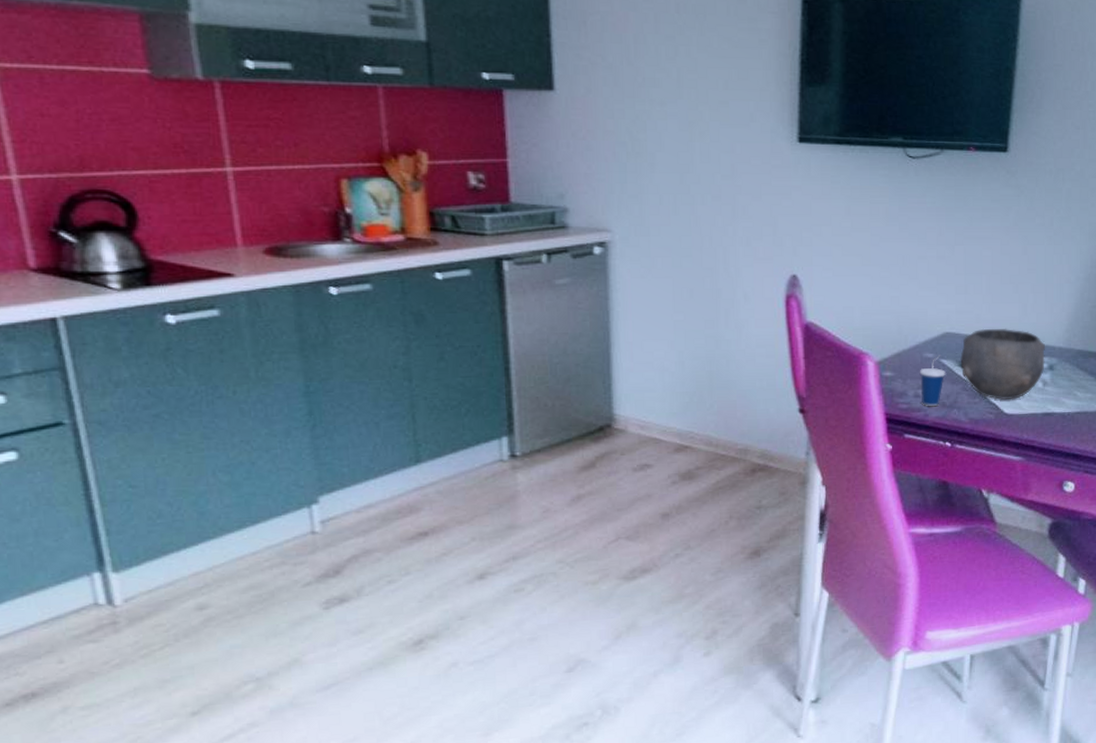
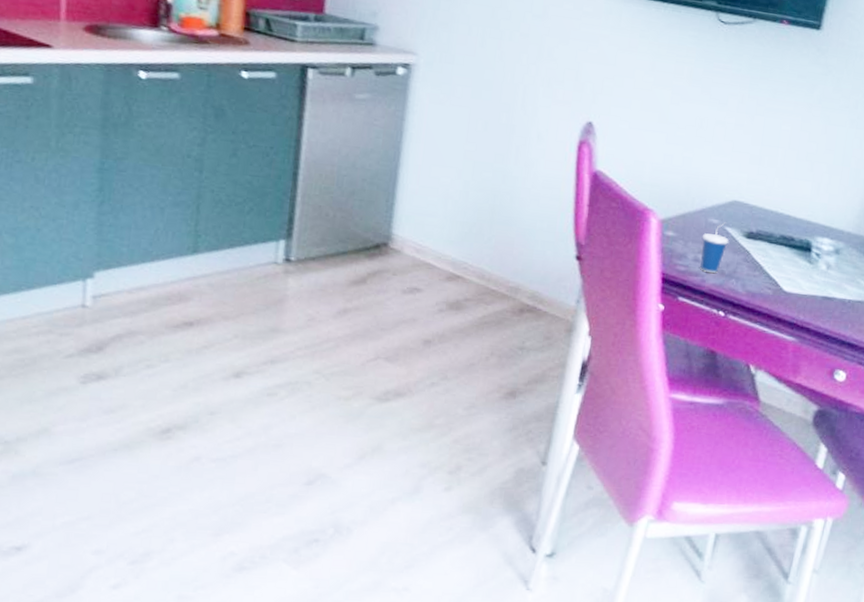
bowl: present [960,328,1046,401] -> none [744,202,835,279]

